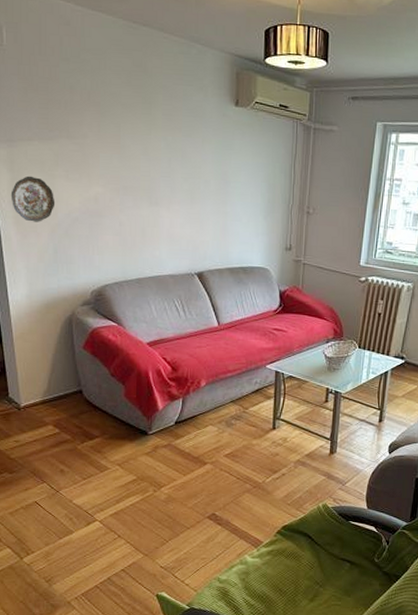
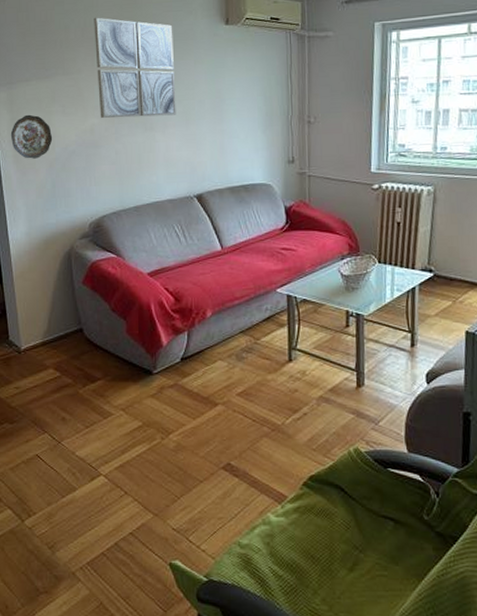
wall art: none [101,81,182,192] -> present [94,17,176,119]

